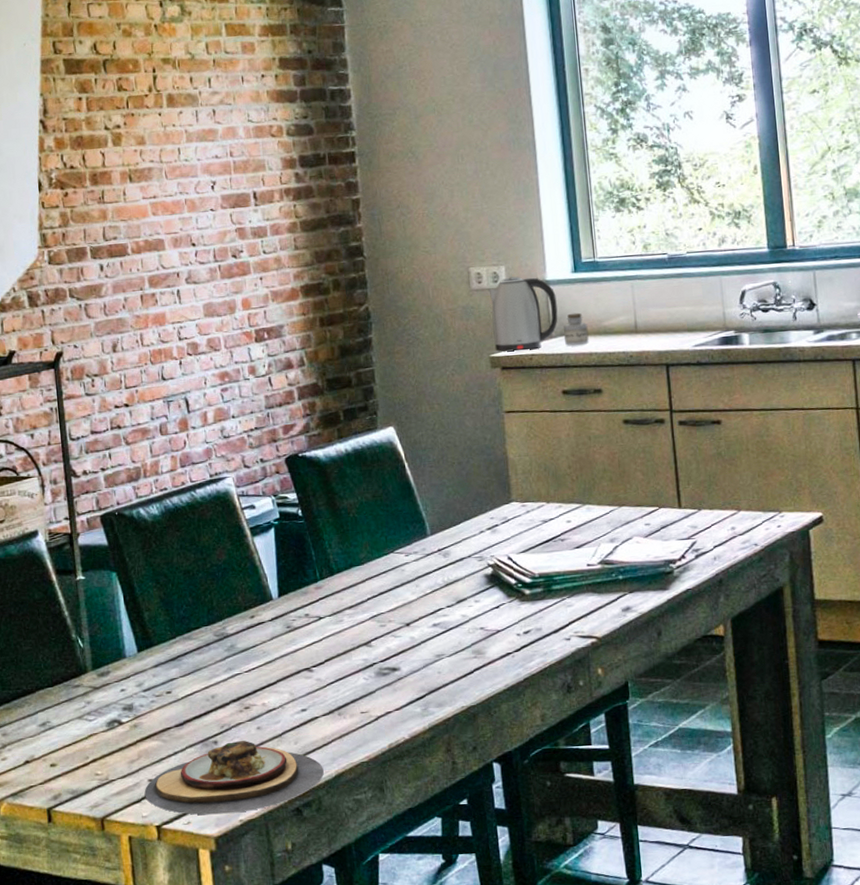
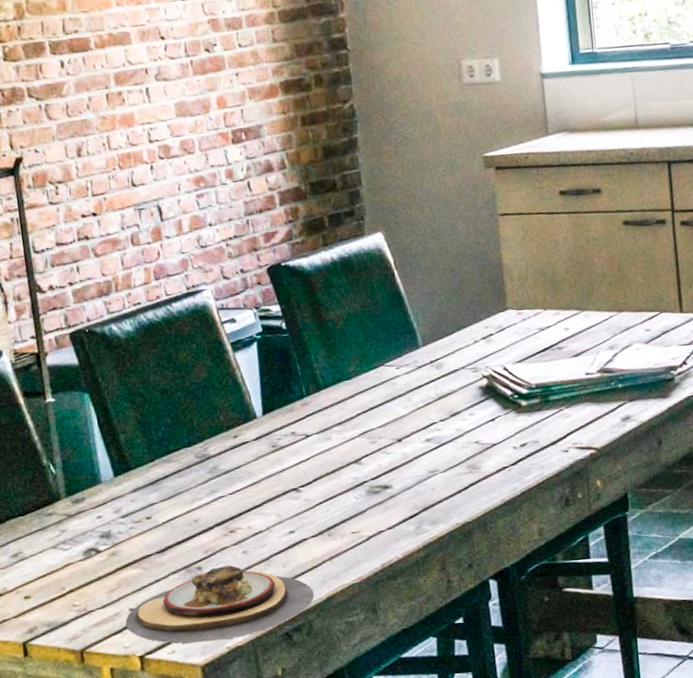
kettle: present [488,276,558,352] -> none [481,69,555,151]
jar: present [564,312,589,347] -> none [561,107,588,144]

